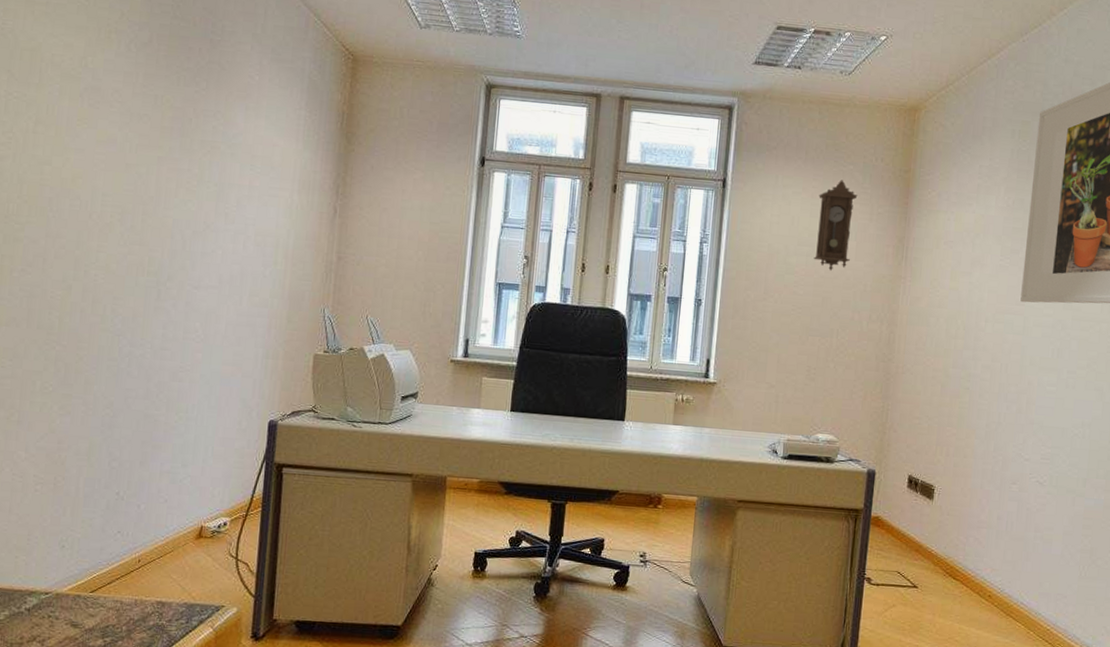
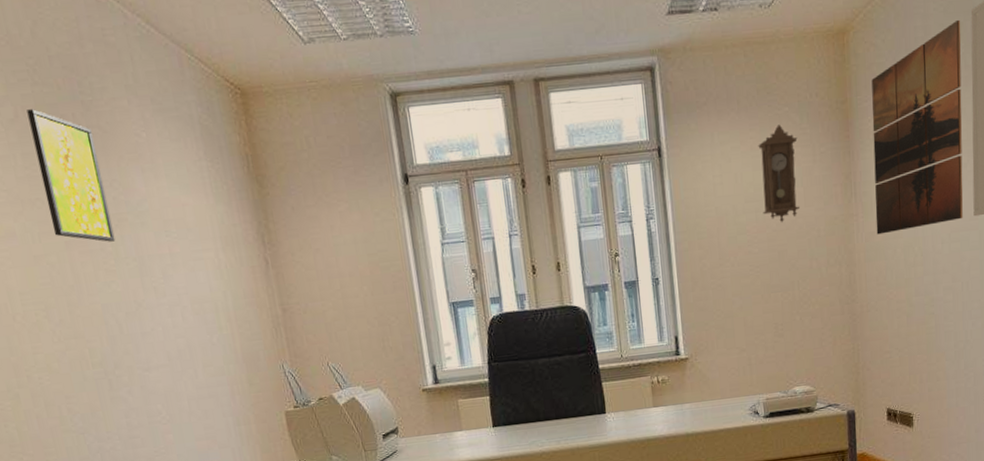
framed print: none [150,37,212,165] -> present [27,109,116,242]
wall art: none [922,118,1029,302] -> present [871,19,963,235]

